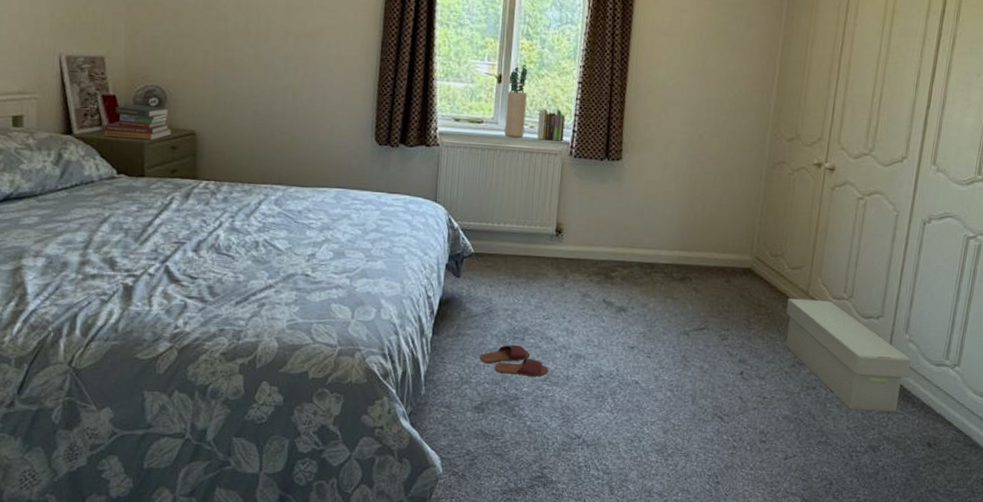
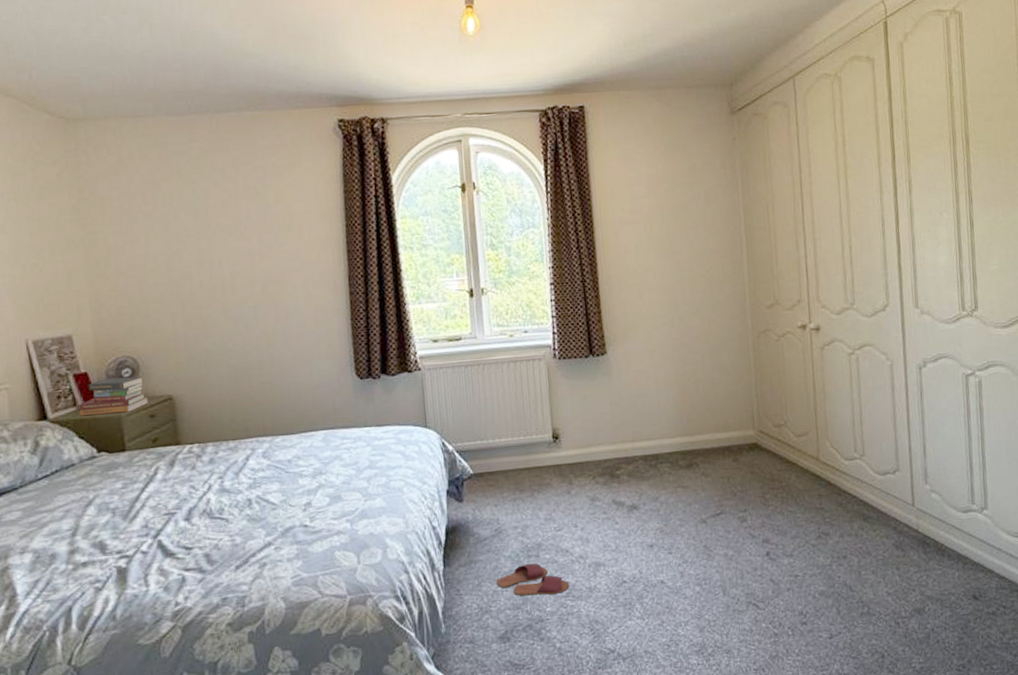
vase: present [504,61,528,138] -> none [481,271,505,349]
books: present [537,109,565,142] -> none [515,313,545,348]
storage box: present [785,298,911,412] -> none [799,463,939,574]

